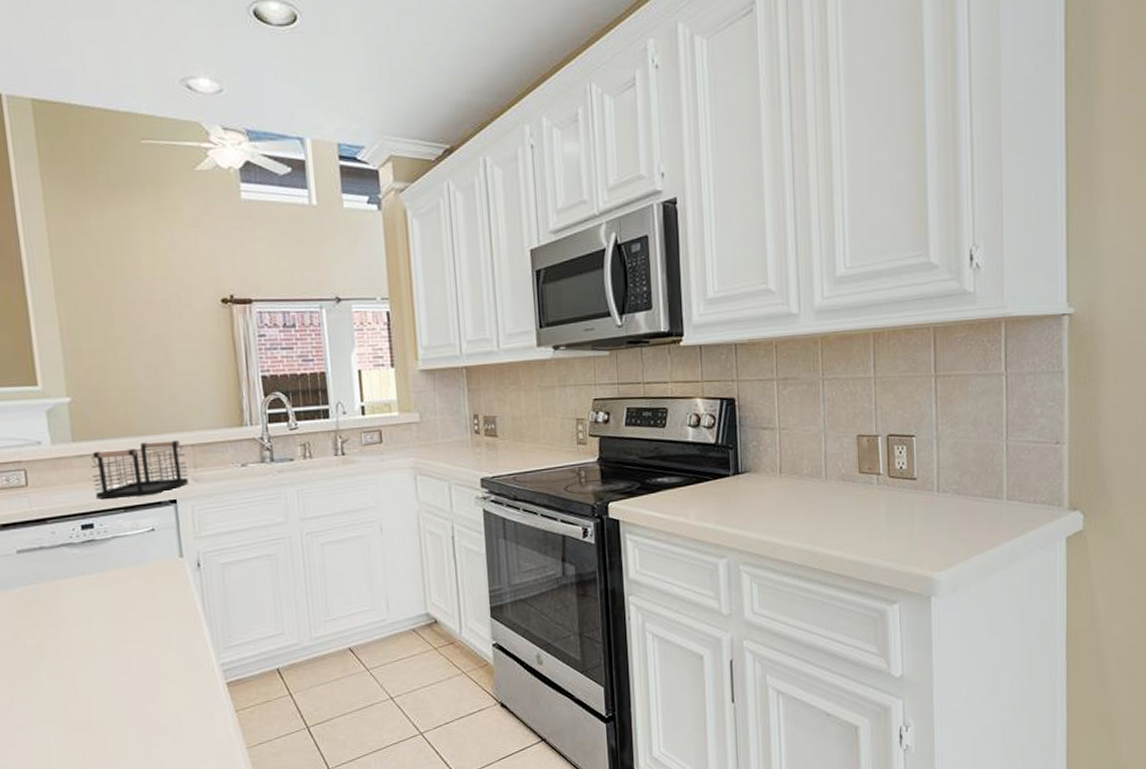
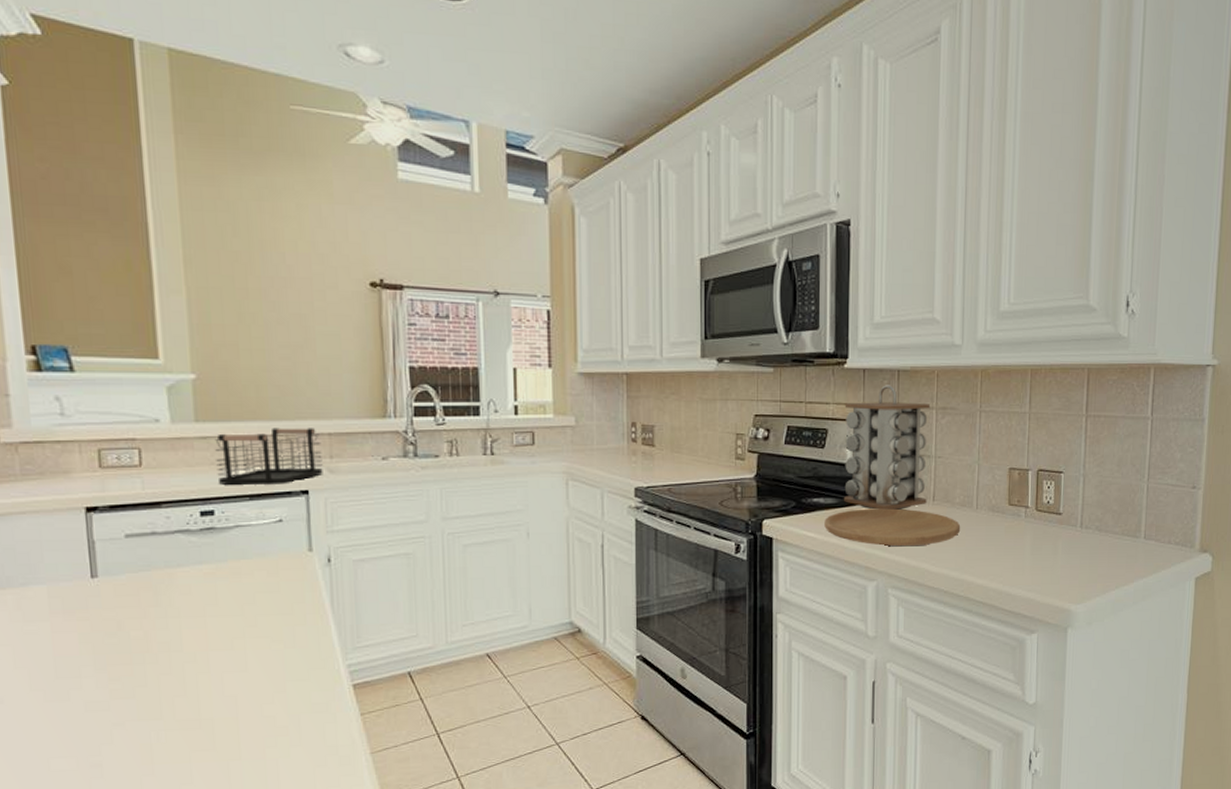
cutting board: none [670,483,811,522] -> present [824,508,961,547]
spice rack: none [683,359,774,486] -> present [844,385,930,510]

